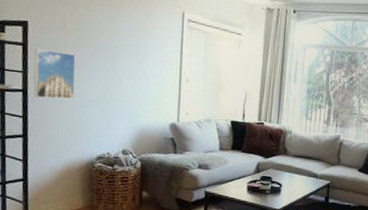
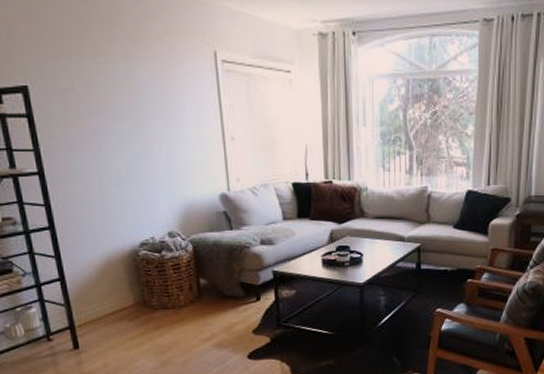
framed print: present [33,48,76,99] -> none [42,119,101,181]

